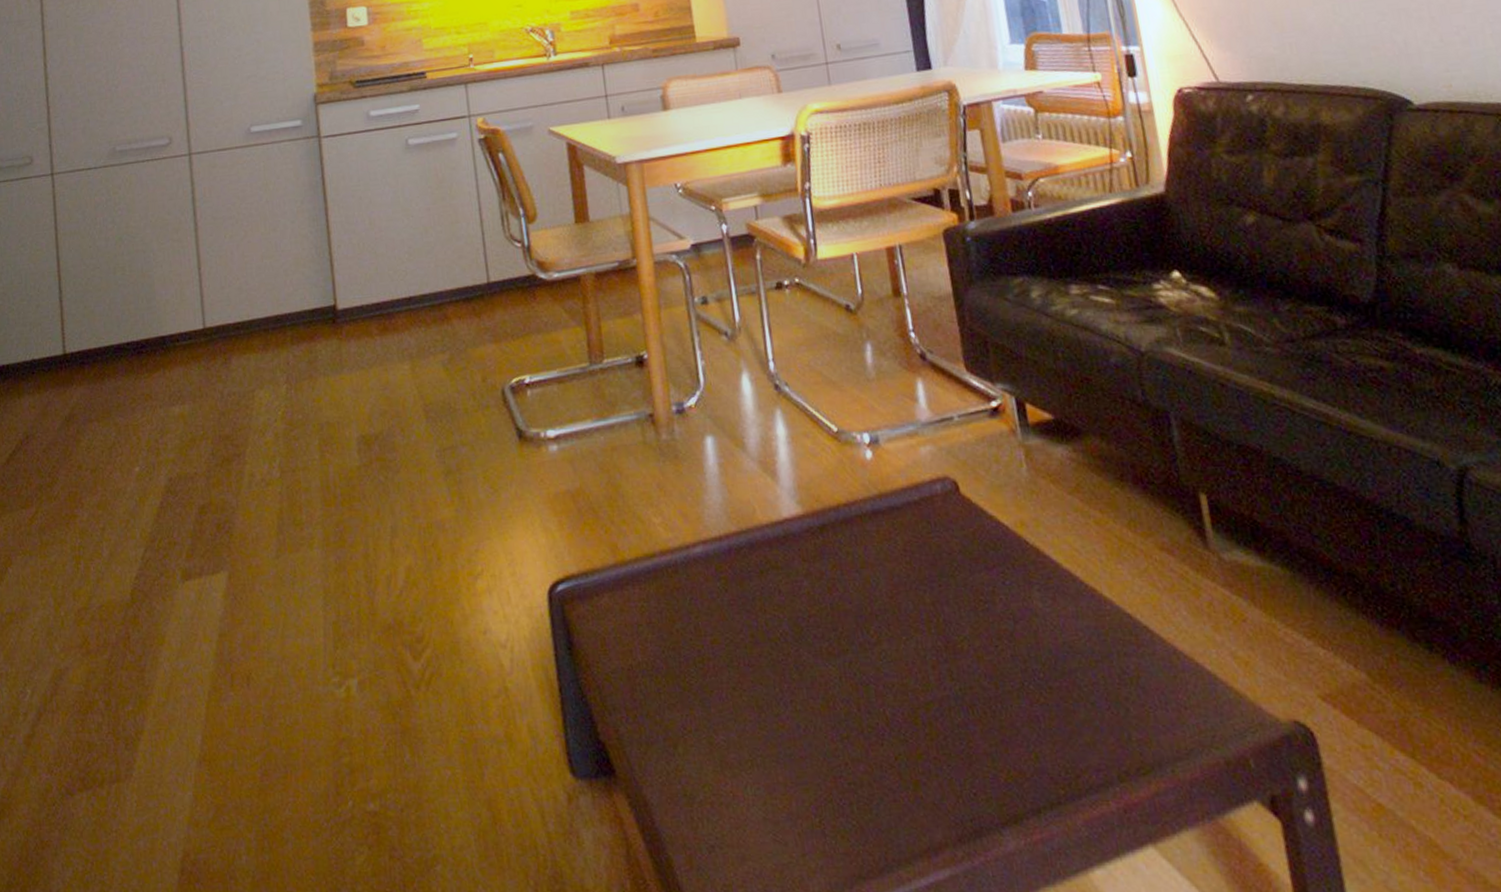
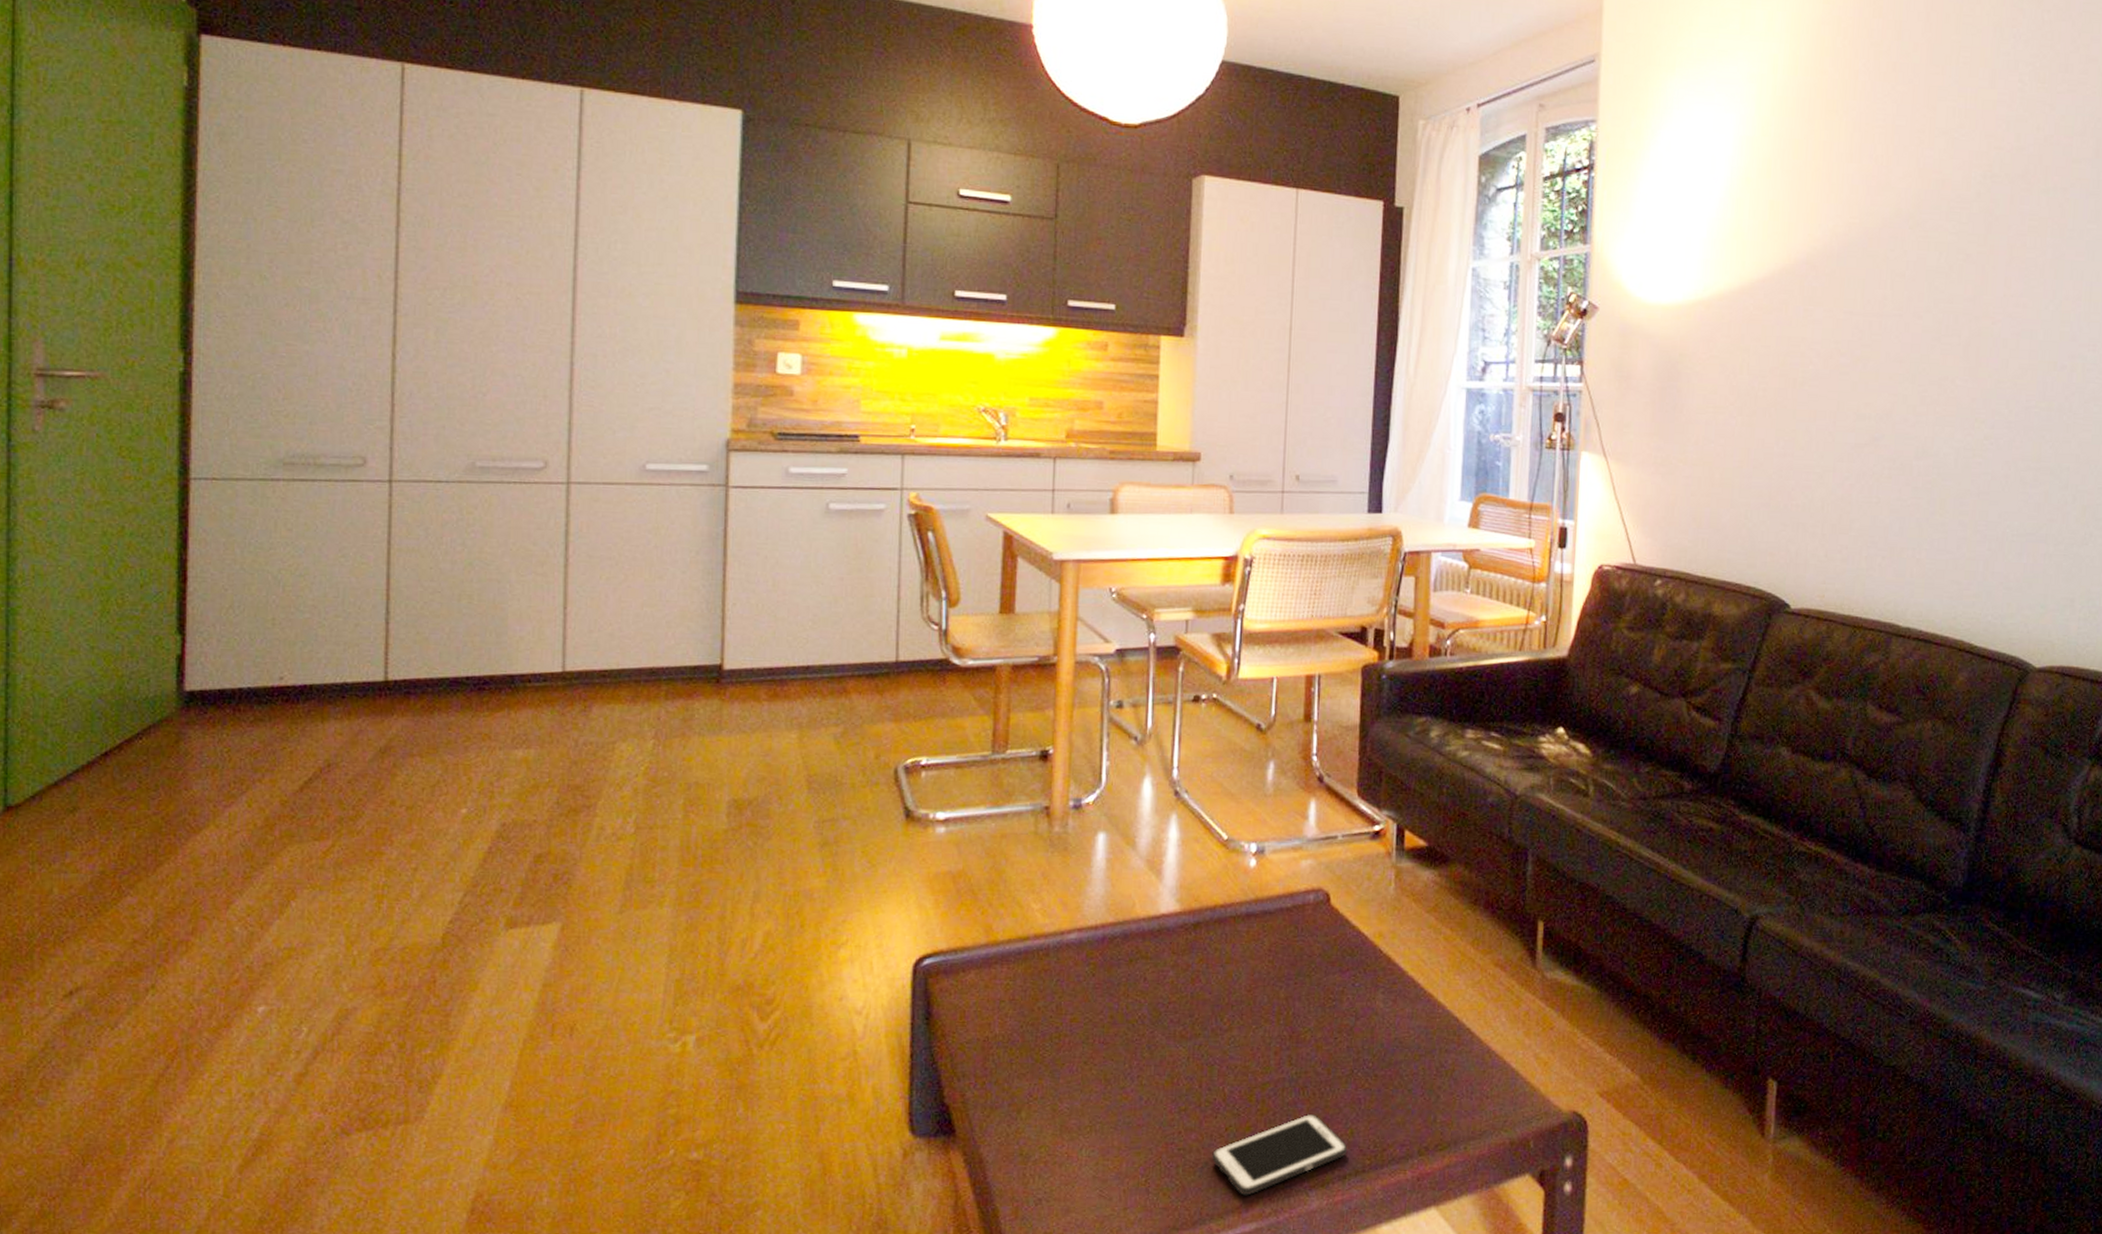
cell phone: none [885,736,1036,837] -> present [1211,1113,1347,1196]

